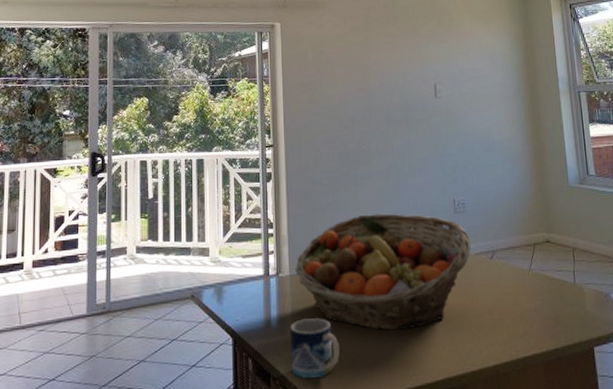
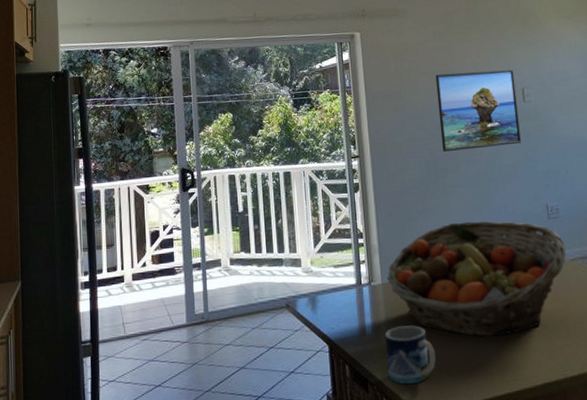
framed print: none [352,65,432,143] -> present [435,69,521,152]

